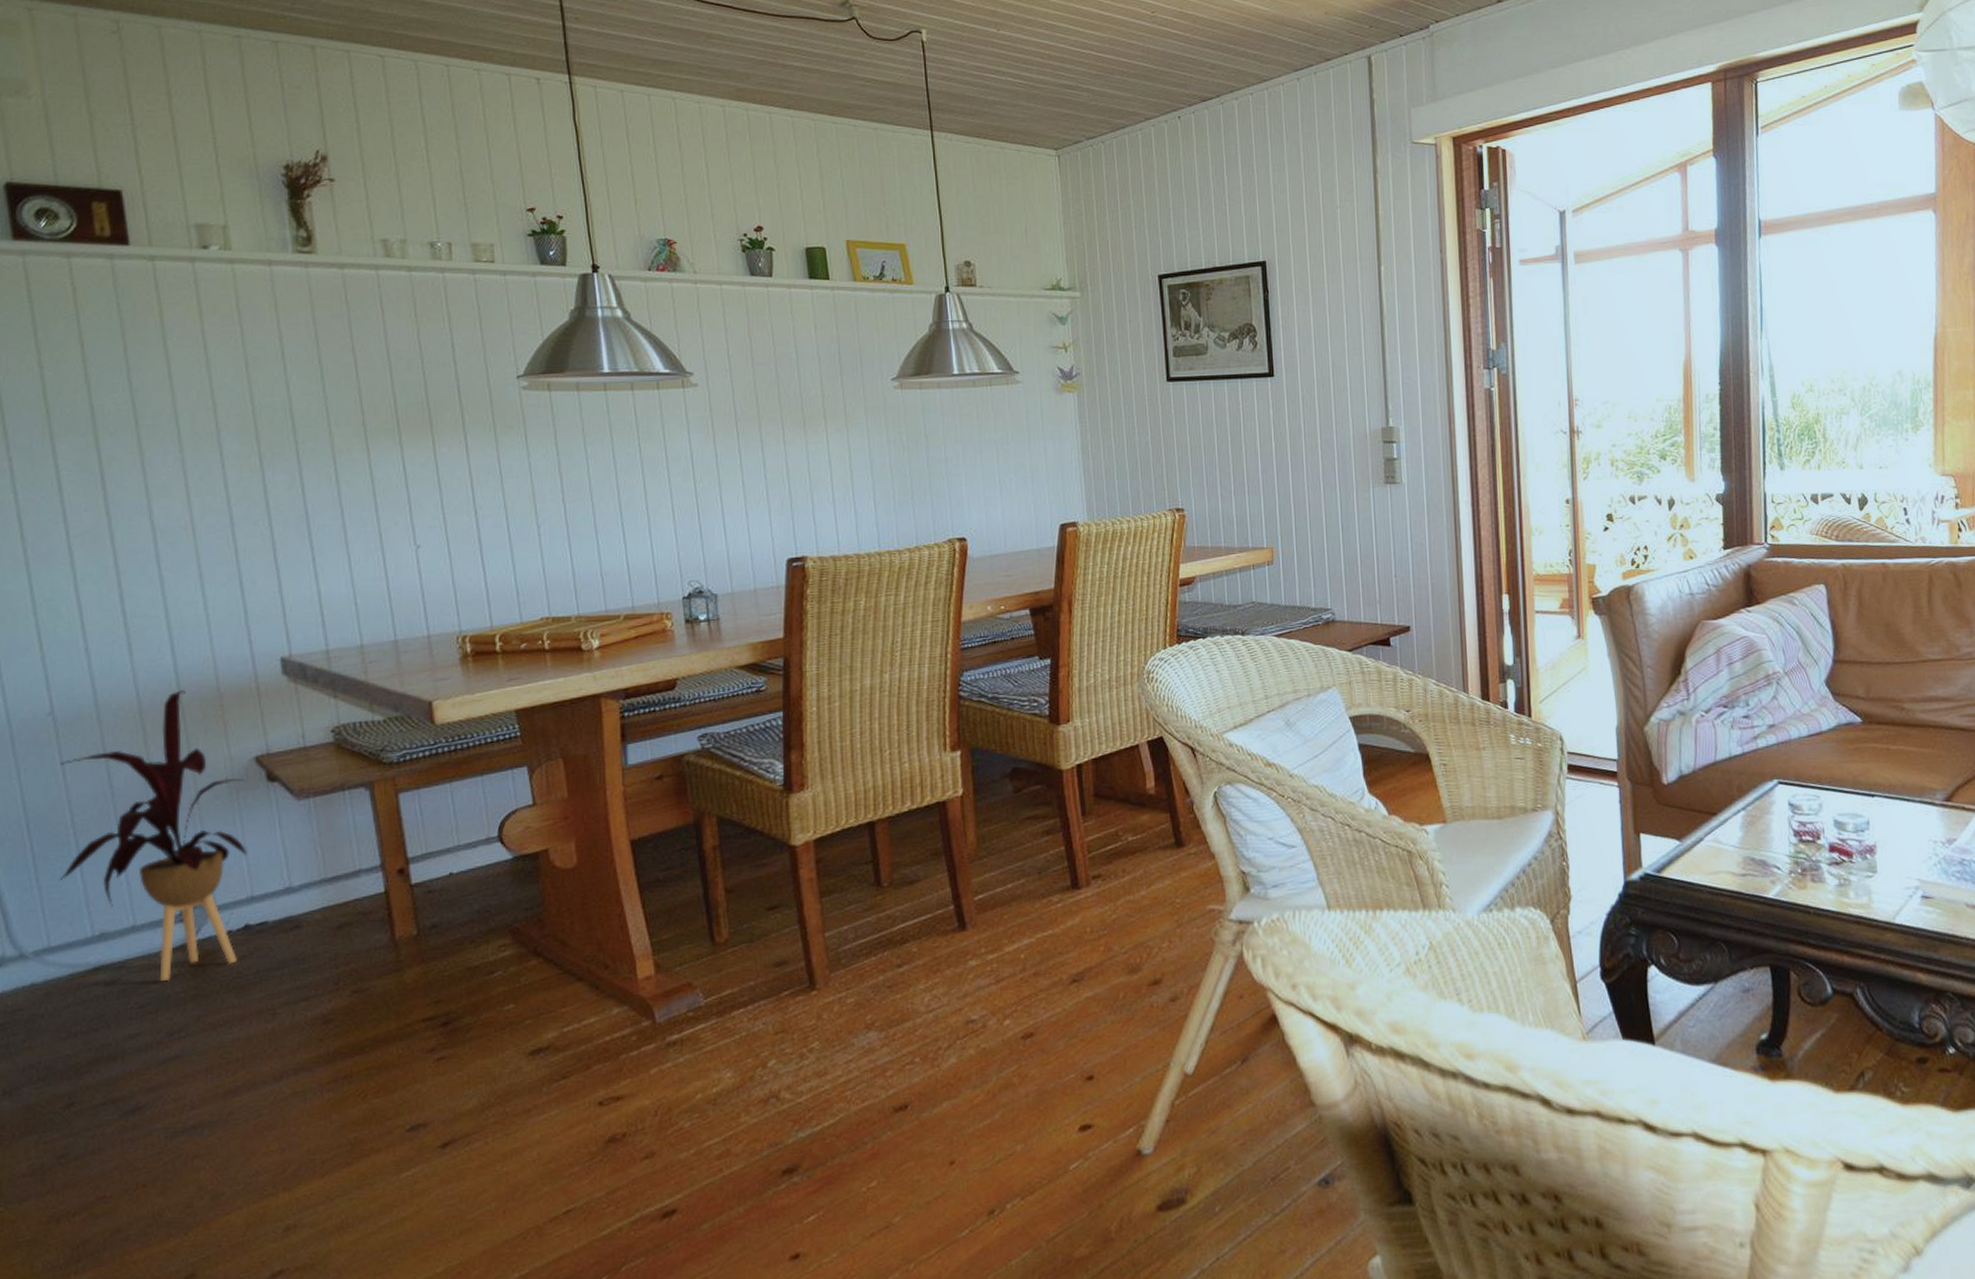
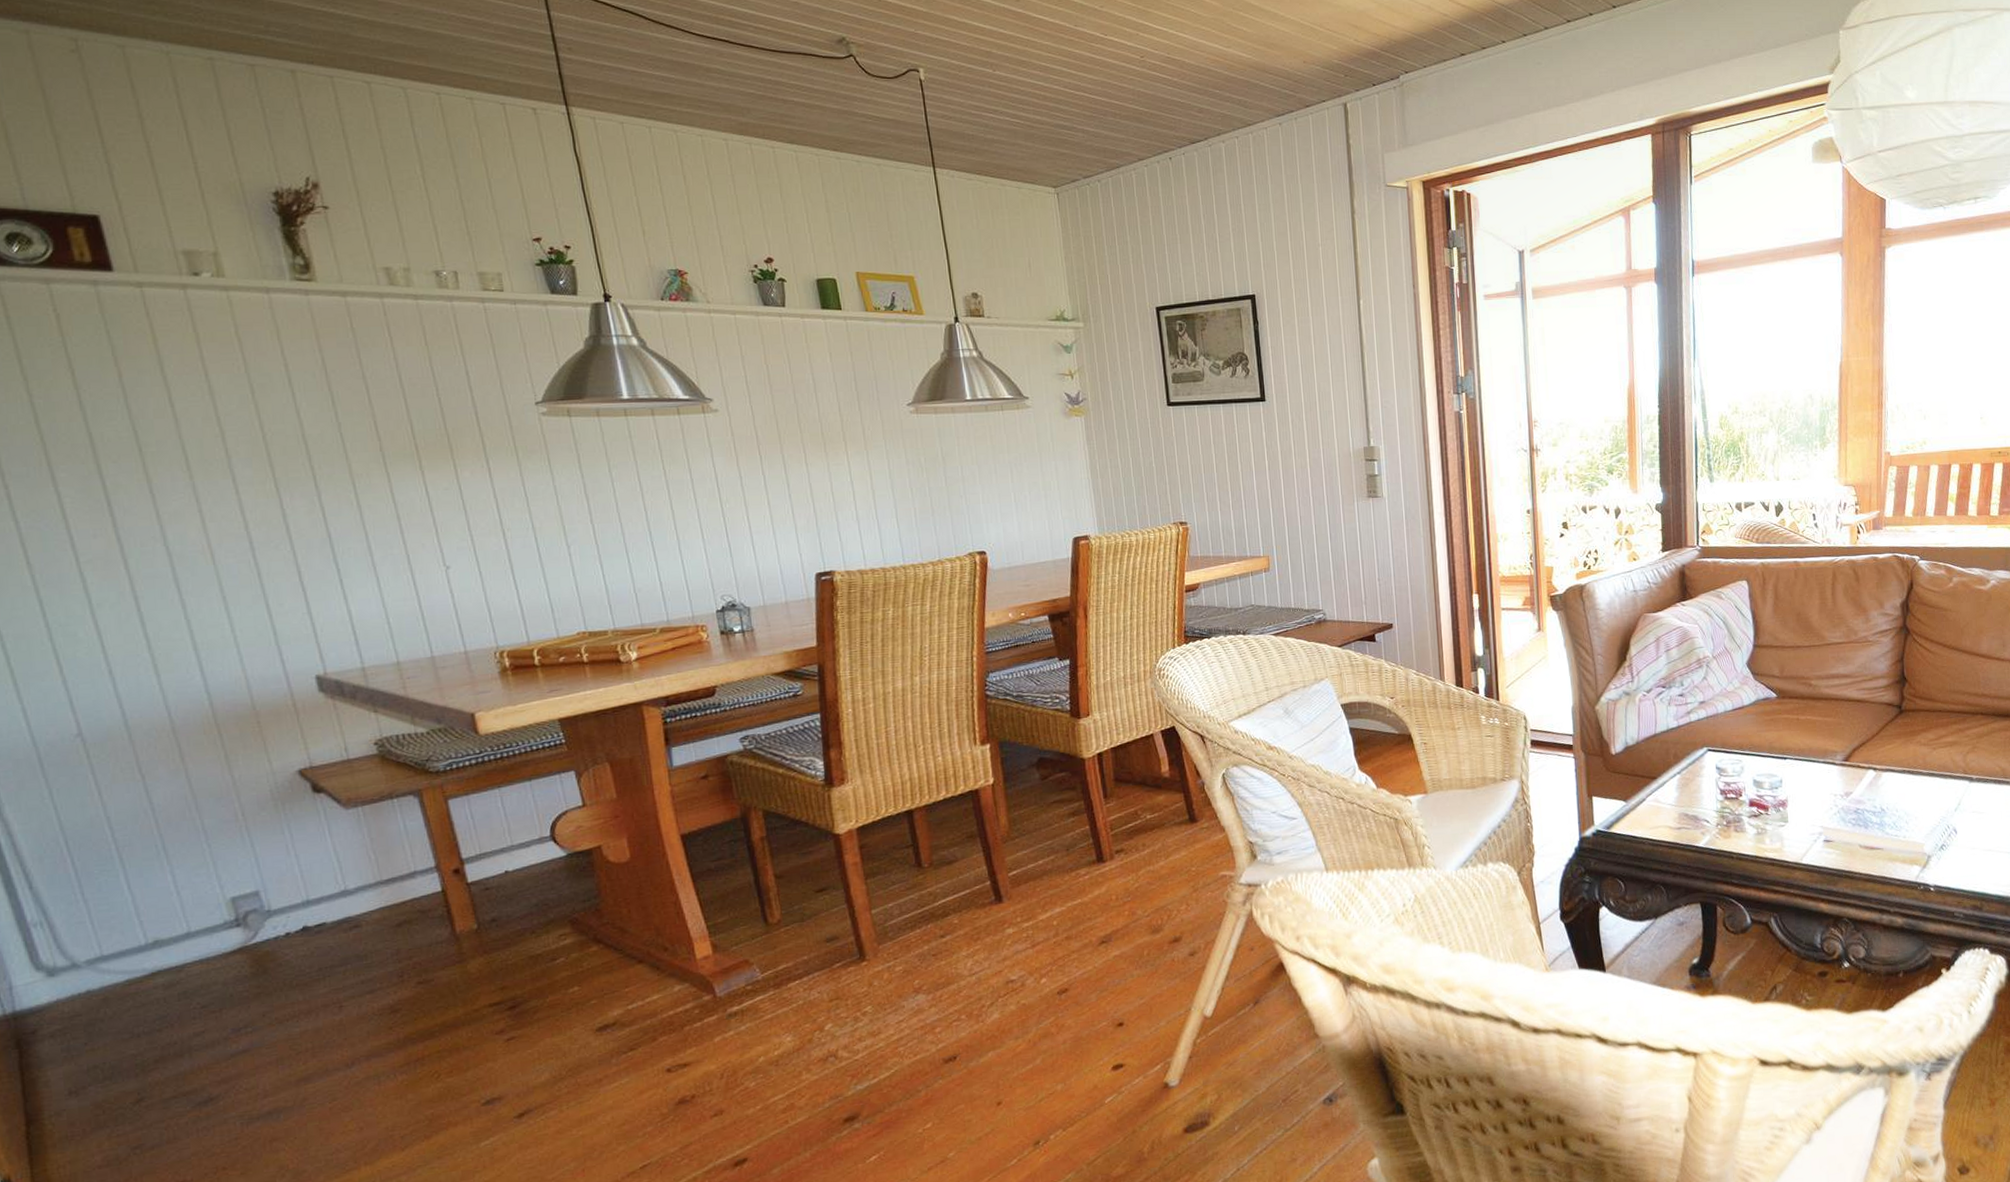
house plant: present [58,690,247,981] -> none [93,709,299,982]

